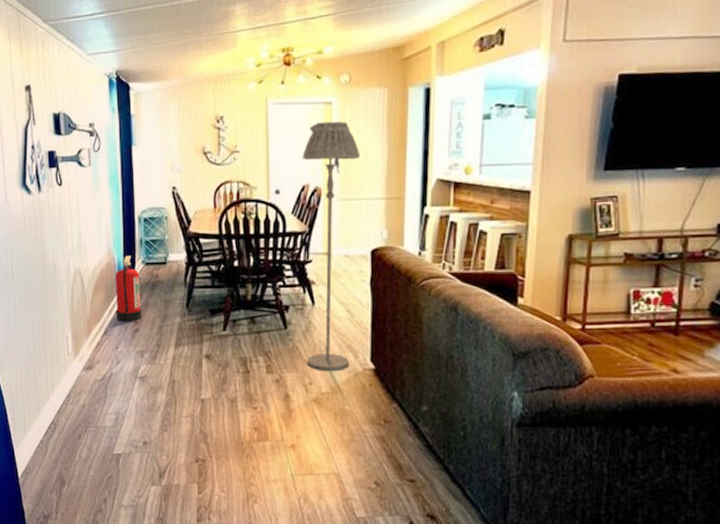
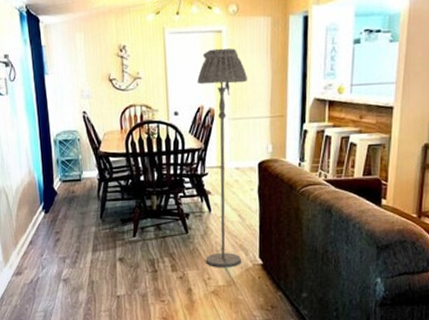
fire extinguisher: present [114,255,142,321] -> none [36,174,62,232]

